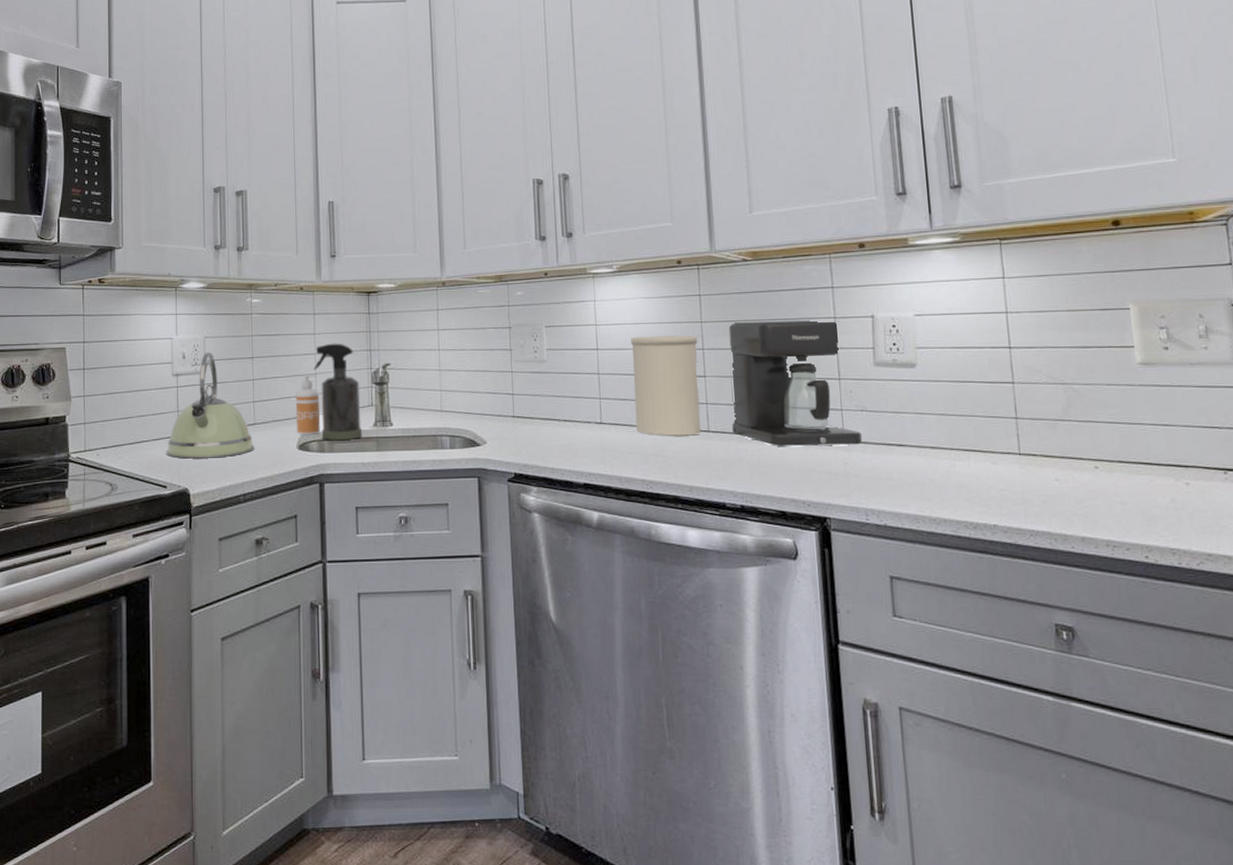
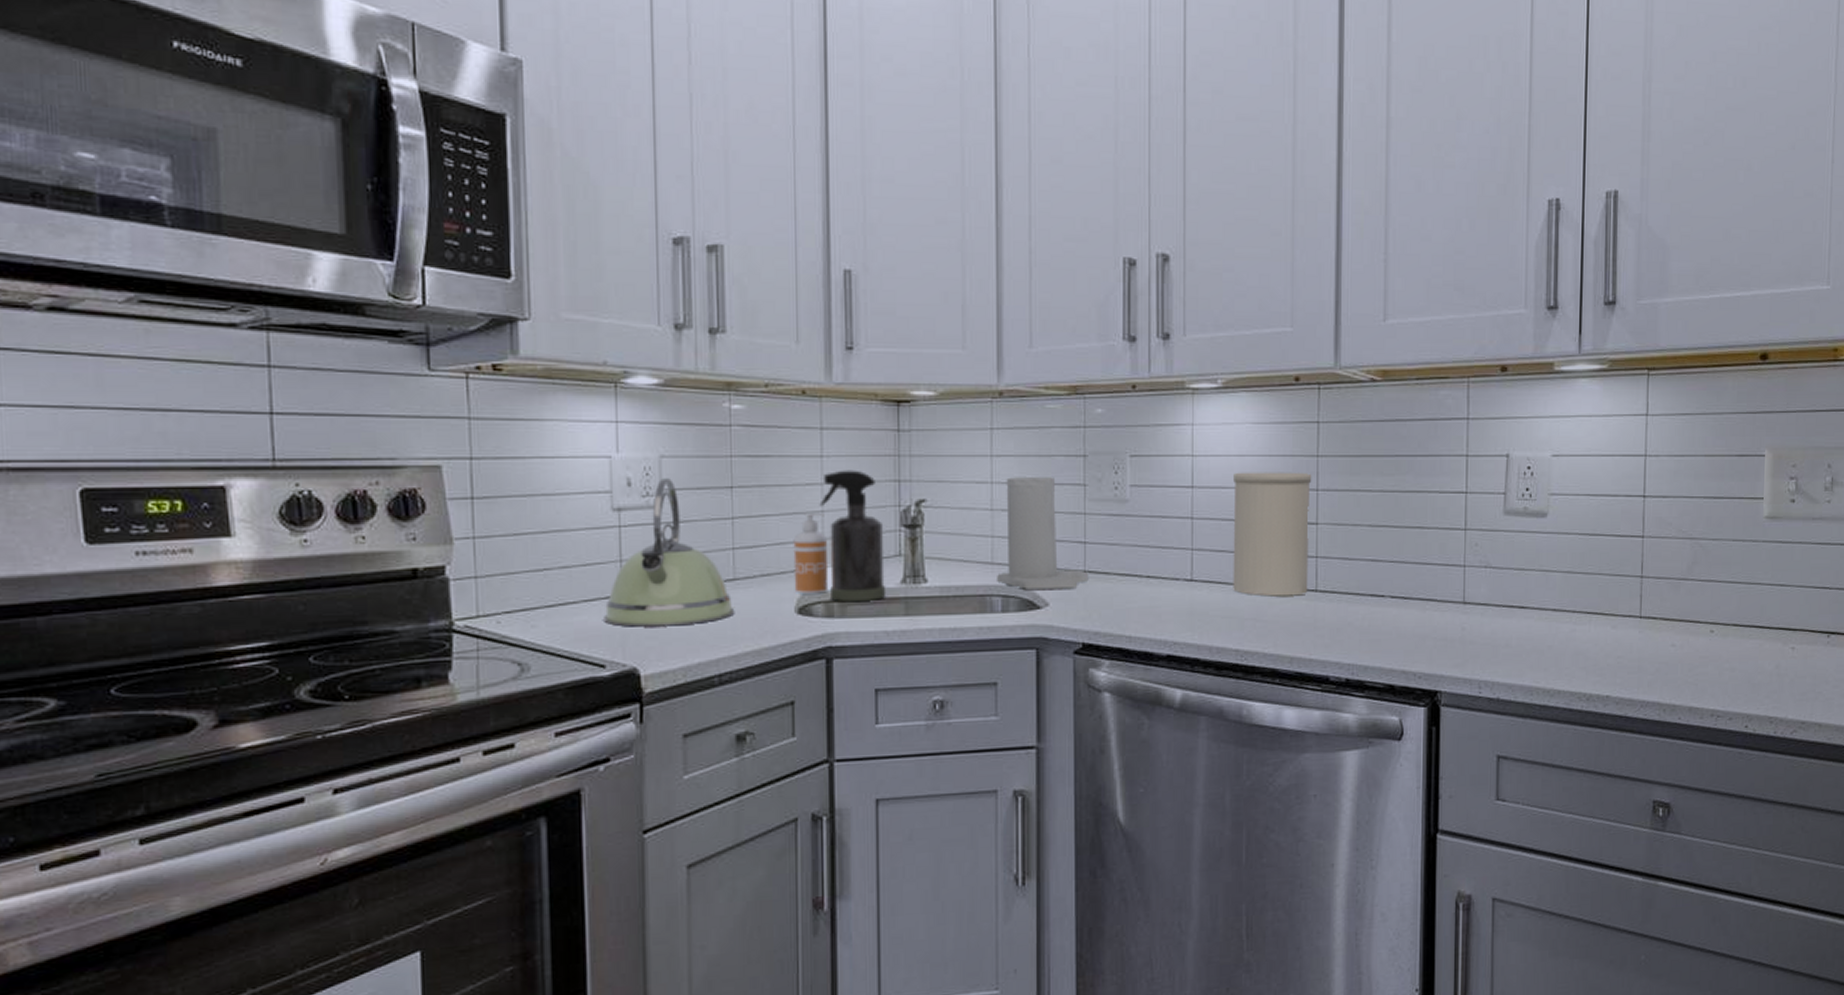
paper towel: none [445,344,517,431] -> present [997,477,1089,589]
coffee maker: present [728,319,863,446] -> none [1342,456,1484,609]

